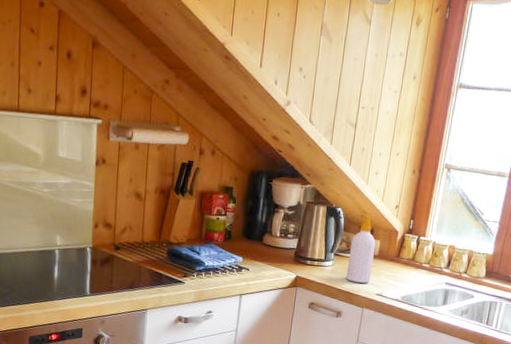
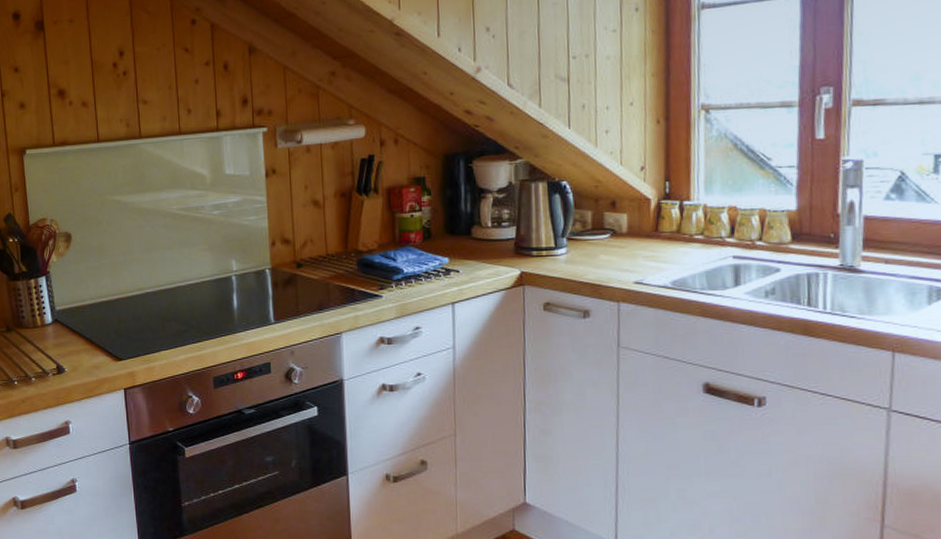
soap bottle: present [346,215,376,283] -> none [587,185,623,271]

